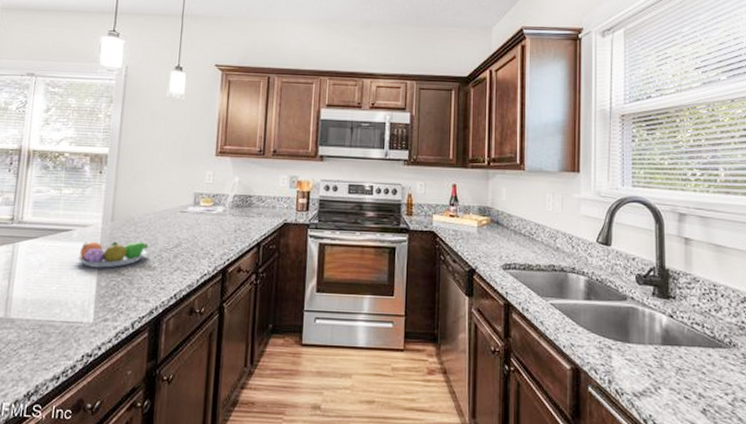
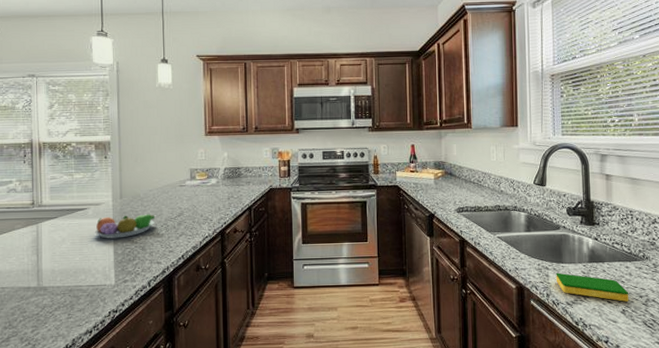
dish sponge: none [620,354,712,399] -> present [556,272,629,302]

